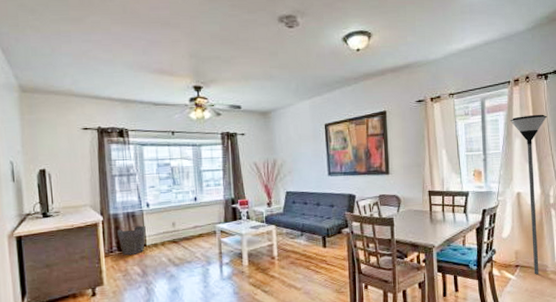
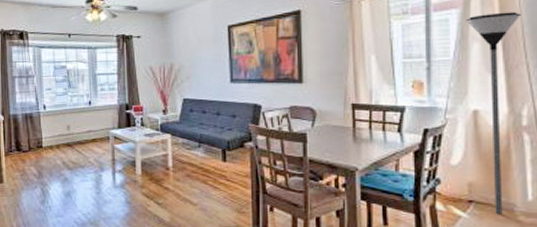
waste bin: present [117,225,146,256] -> none [16,127,42,156]

